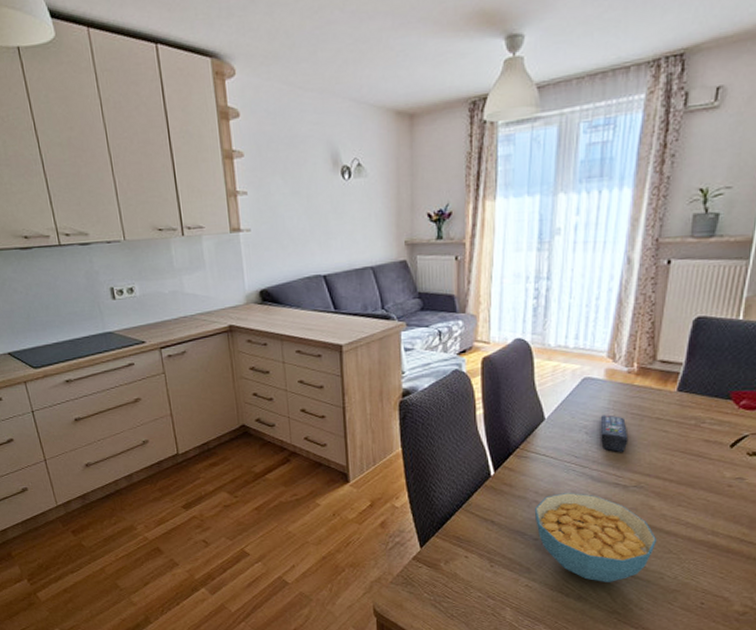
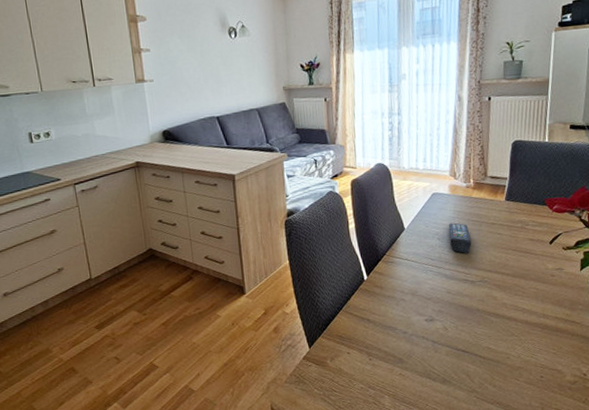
cereal bowl: present [534,493,657,582] -> none [402,290,502,366]

